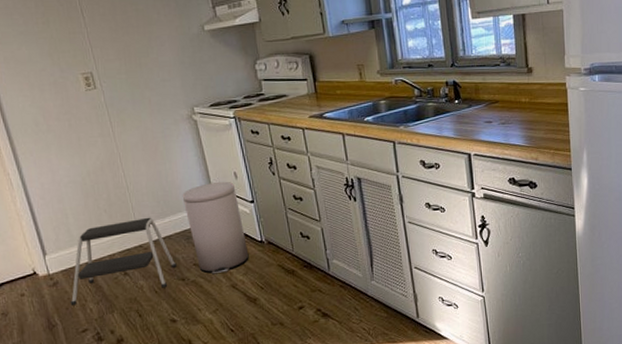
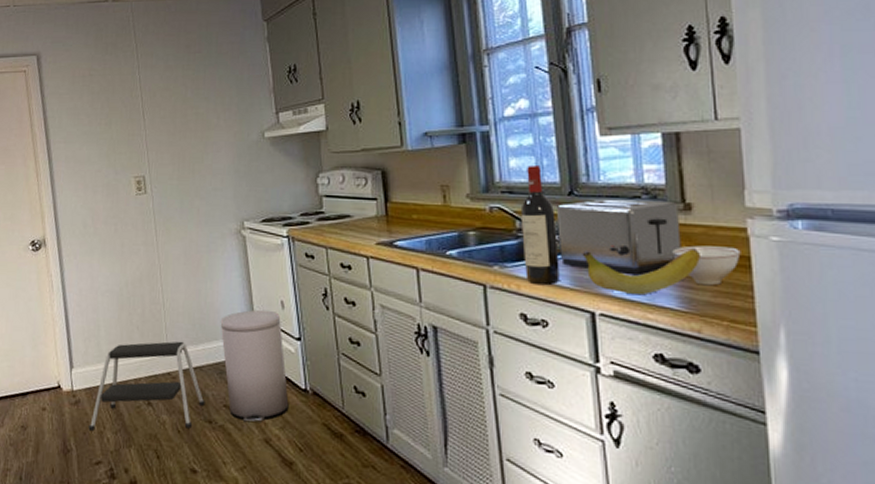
wine bottle: none [417,43,447,138] -> present [520,164,560,286]
toaster: none [442,67,526,124] -> present [556,199,681,276]
fruit: none [461,101,537,138] -> present [582,249,700,296]
bowl: none [520,97,562,127] -> present [672,245,741,286]

